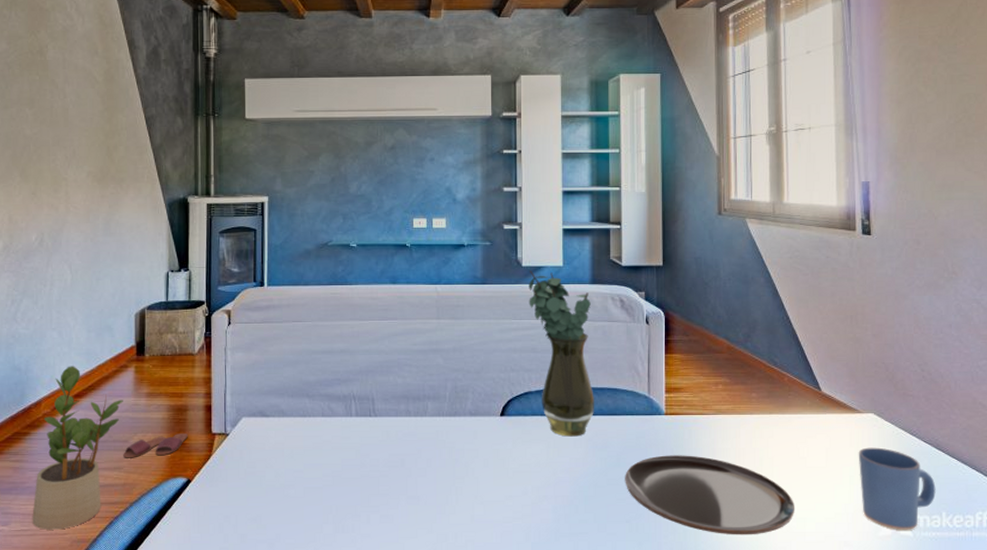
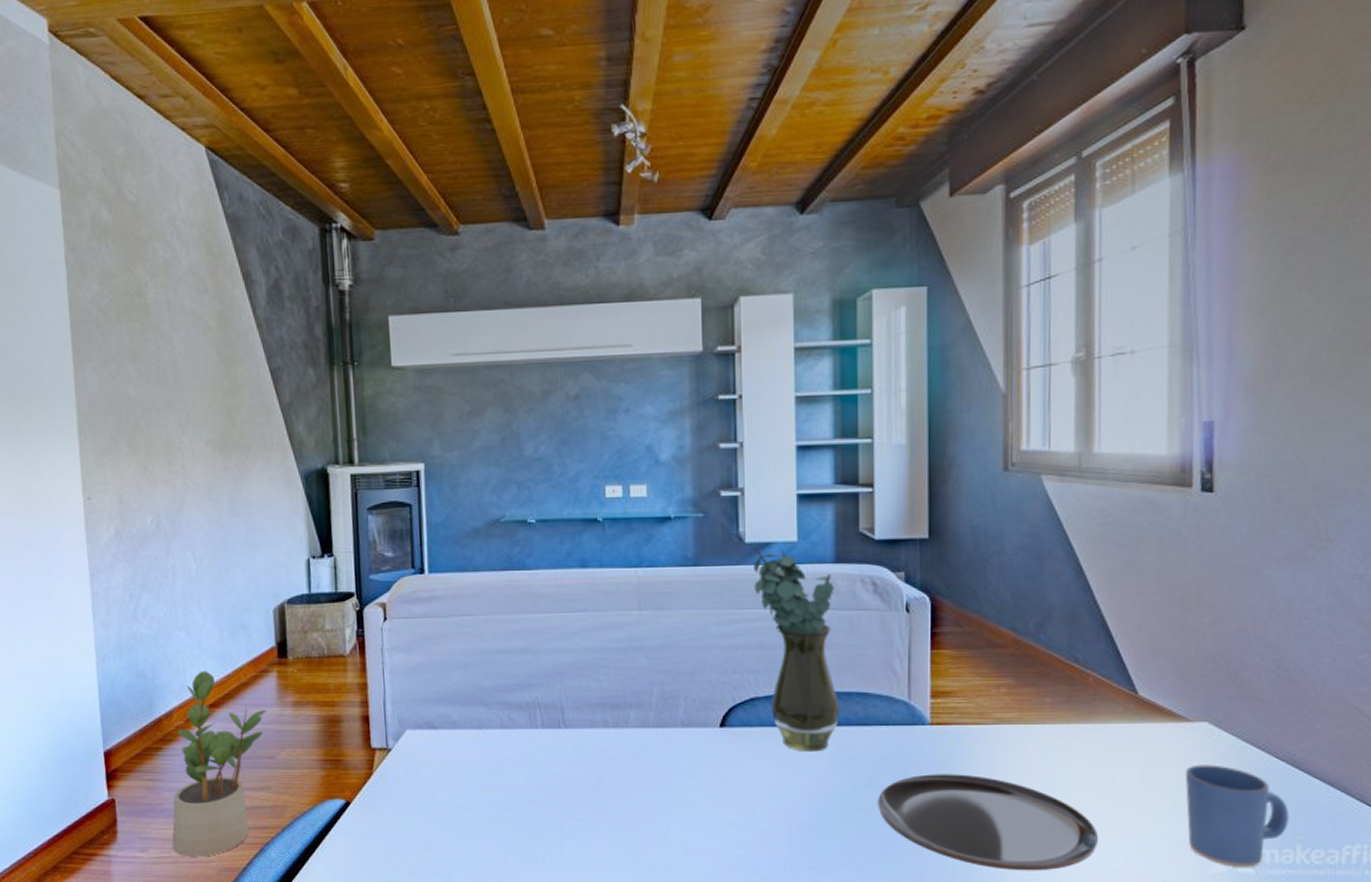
slippers: present [123,434,188,458] -> none [270,749,344,777]

